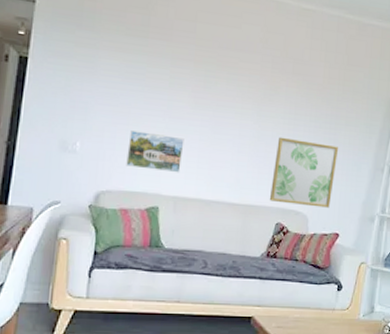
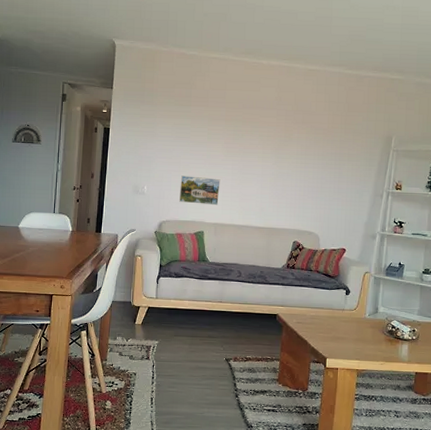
wall art: present [269,137,339,208] -> none [287,173,343,228]

